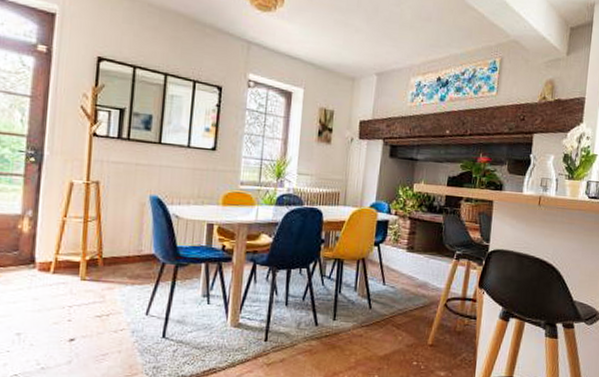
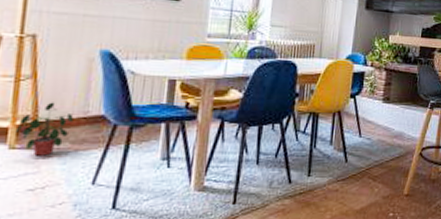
potted plant: none [85,241,130,288] -> present [14,102,74,156]

